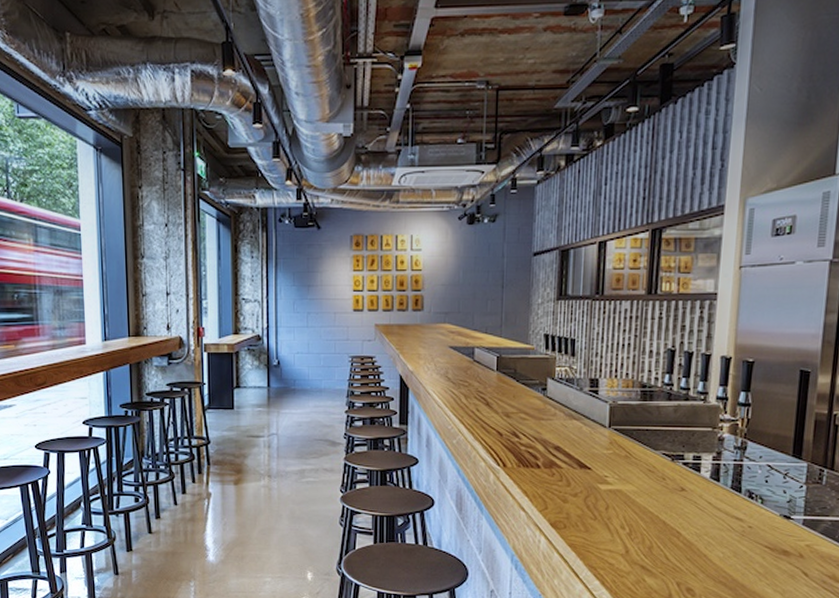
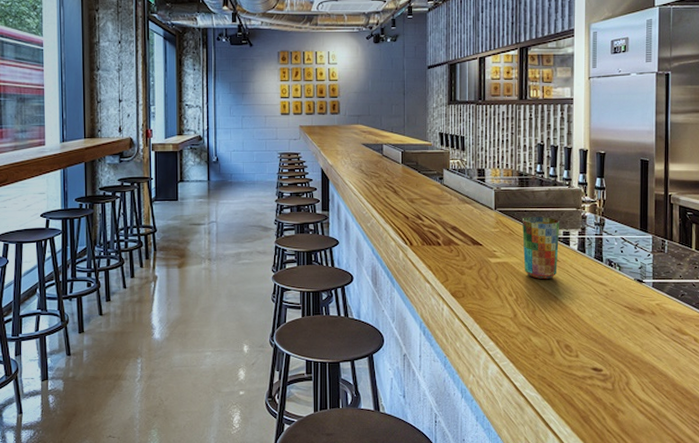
cup: none [641,436,690,512] -> present [522,216,560,280]

